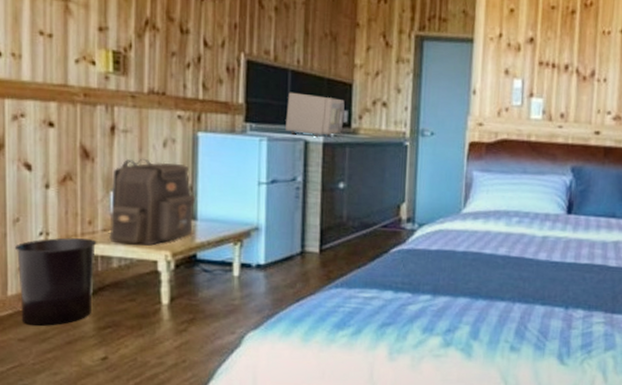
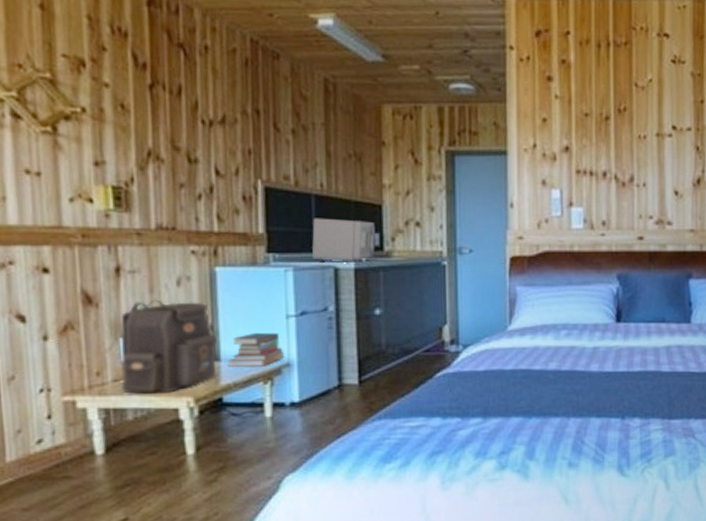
waste bin: present [15,237,97,326] -> none [12,392,108,492]
books: none [204,196,253,228] -> present [228,332,284,367]

